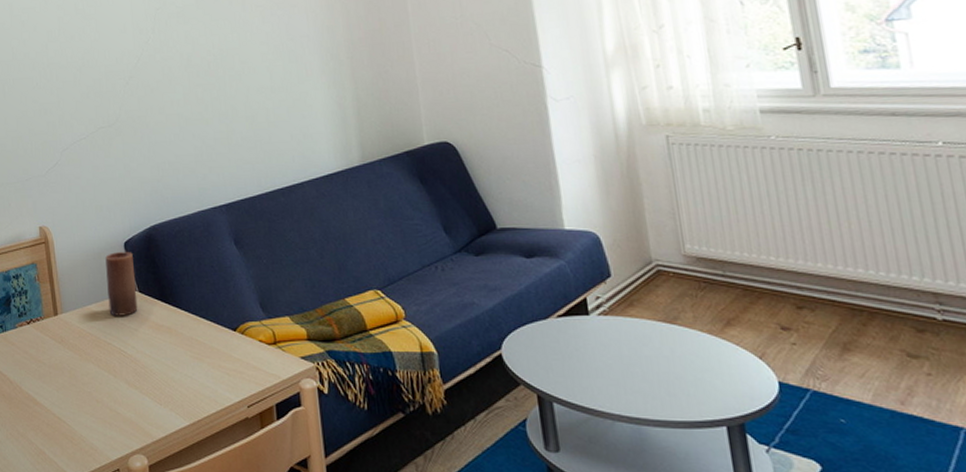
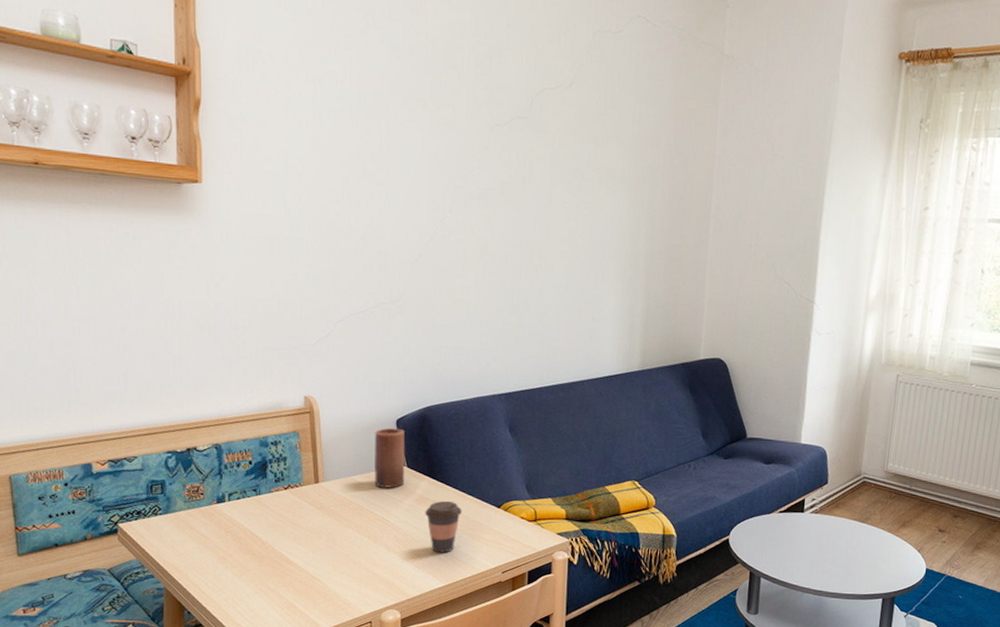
coffee cup: none [161,326,198,386] -> present [425,500,462,553]

